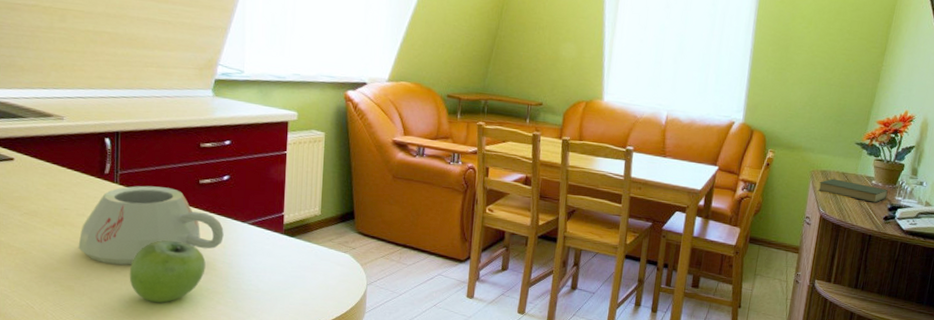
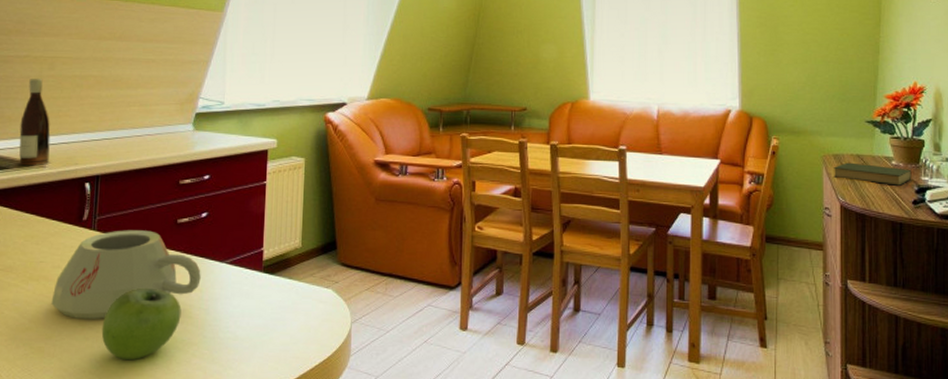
bottle: none [34,29,66,117] -> present [19,78,51,165]

